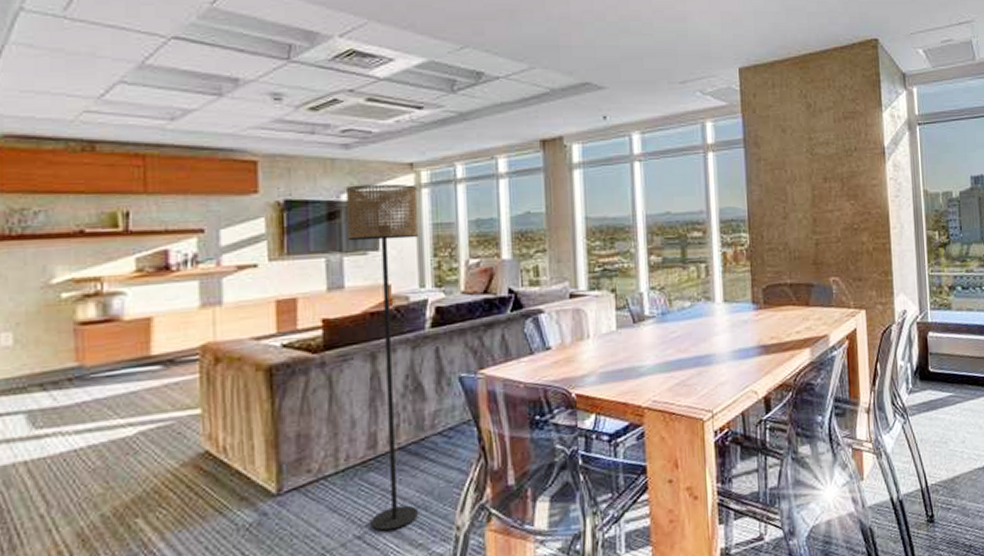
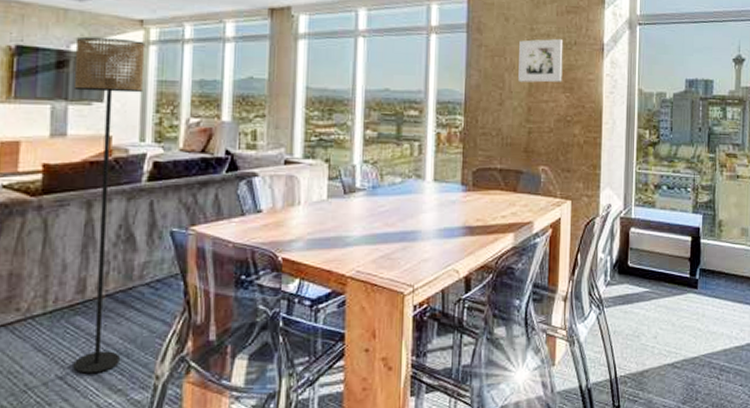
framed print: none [799,145,846,193] -> present [518,38,563,83]

